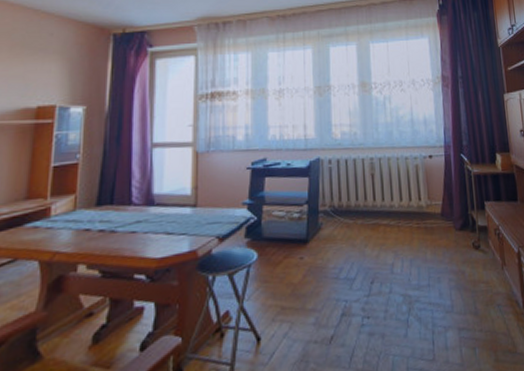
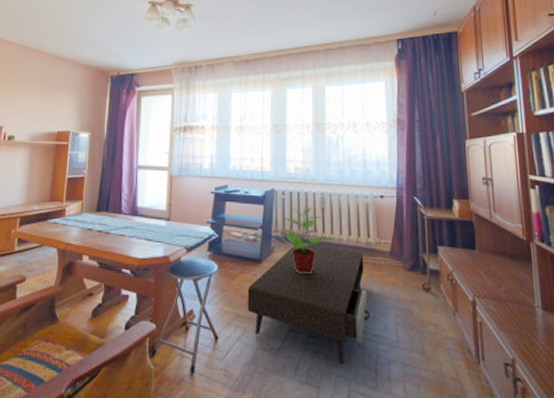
coffee table: none [293,214,425,342] -> present [247,244,370,364]
potted plant: none [327,175,385,250] -> present [280,207,333,275]

